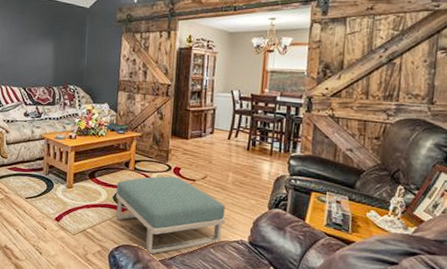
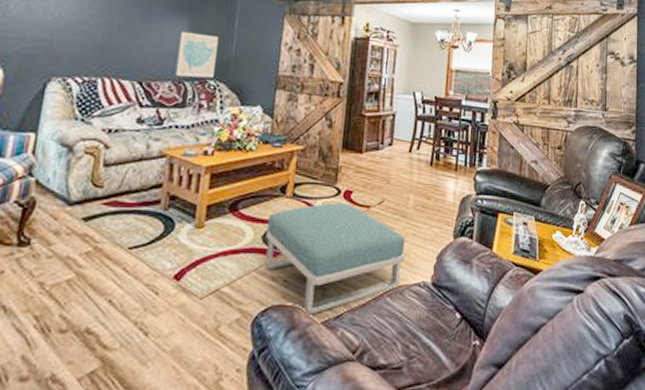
wall art: none [46,50,74,84] -> present [175,31,218,79]

